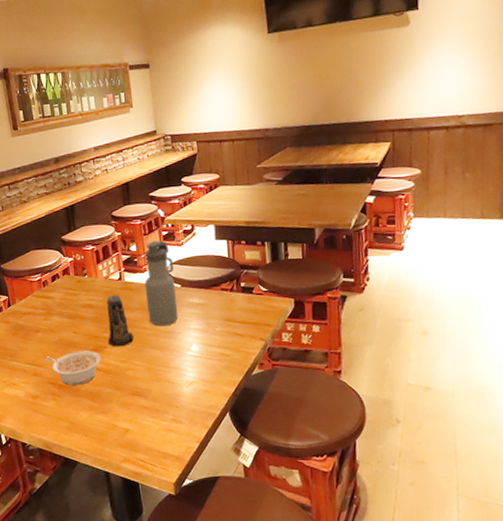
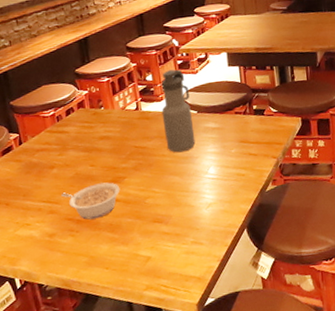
candle: present [107,294,134,347] -> none [124,124,153,177]

